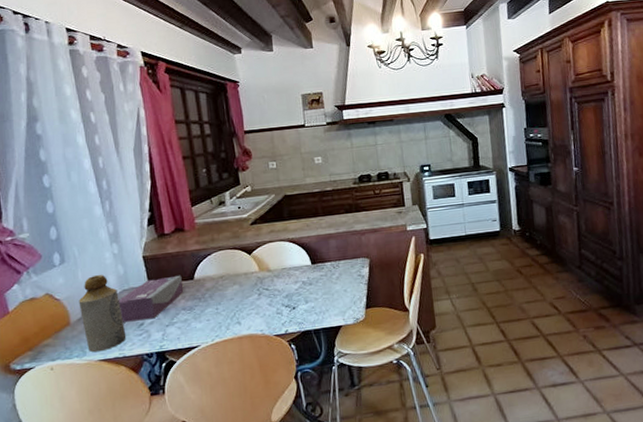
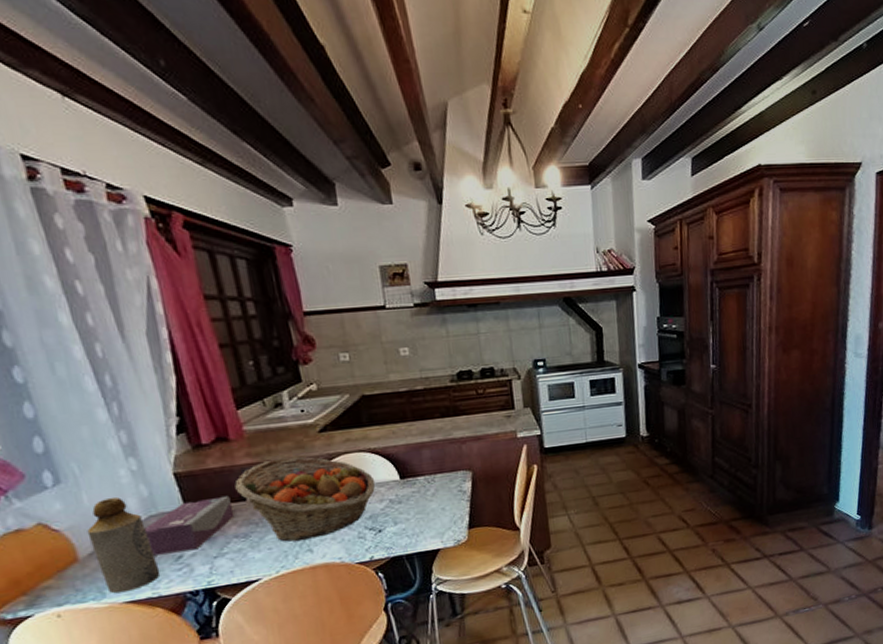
fruit basket: none [186,244,292,315] -> present [235,456,376,542]

